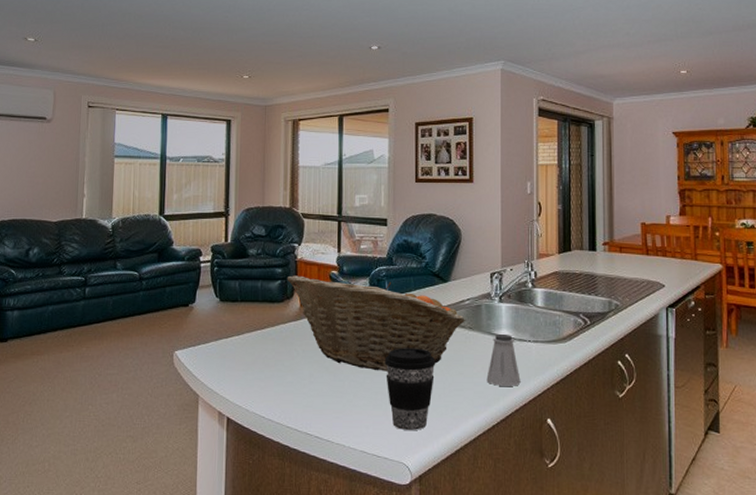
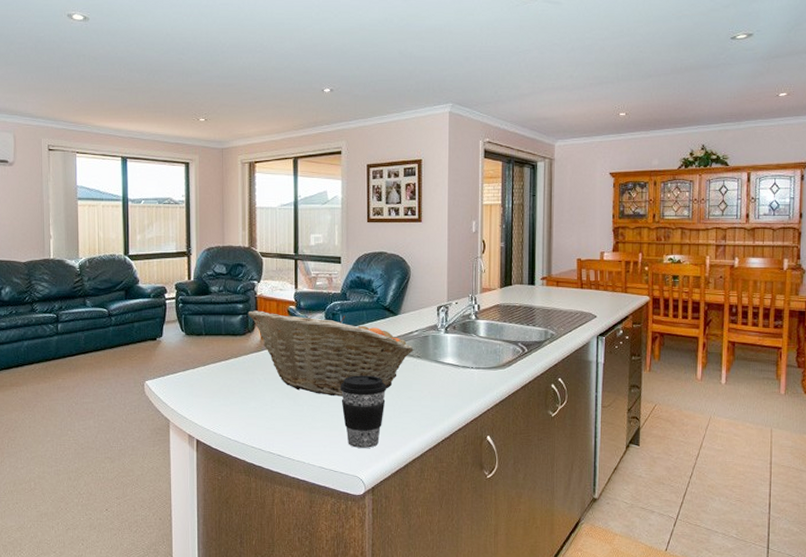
saltshaker: present [486,333,521,386] -> none [433,361,464,408]

